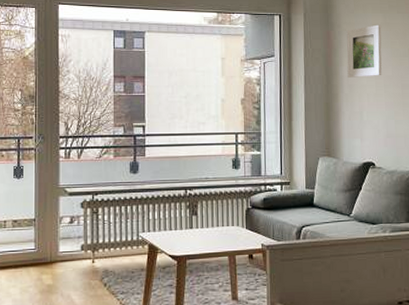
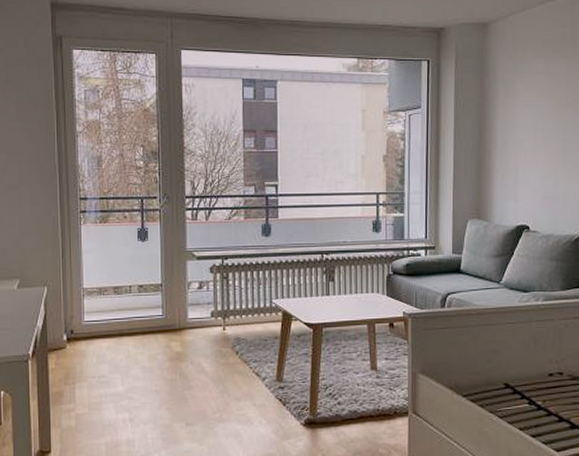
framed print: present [346,24,382,78] -> none [502,71,543,132]

